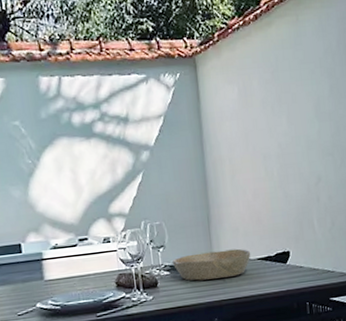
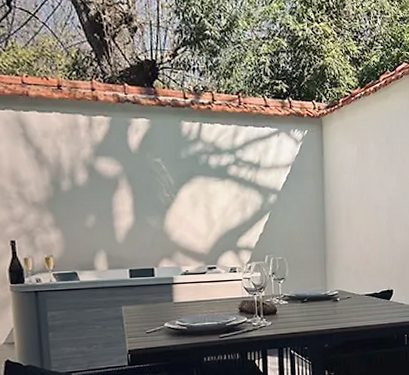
bowl: present [171,248,251,281] -> none [290,285,360,311]

